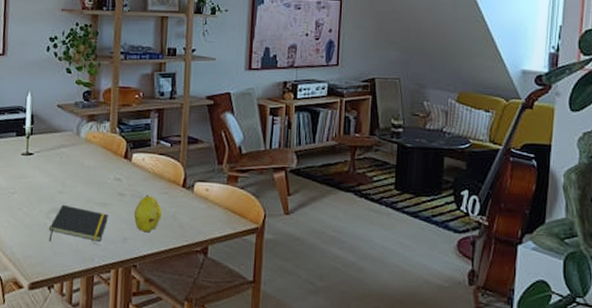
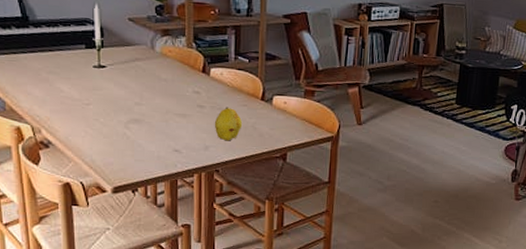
notepad: present [48,204,108,242] -> none [129,115,189,150]

